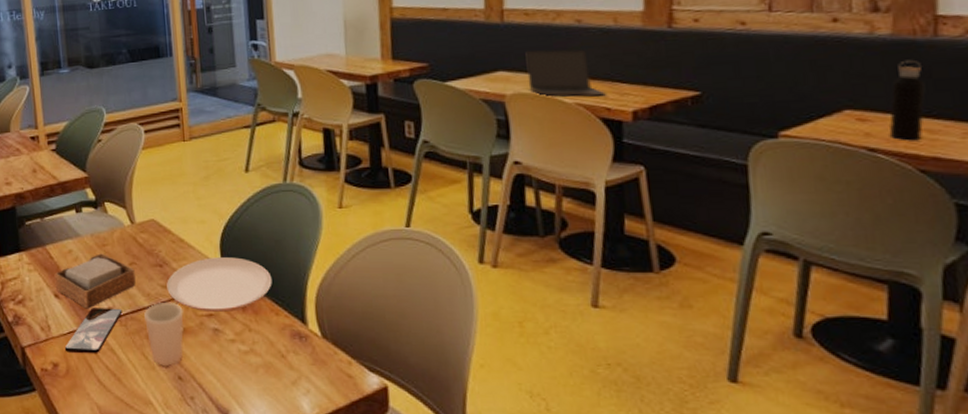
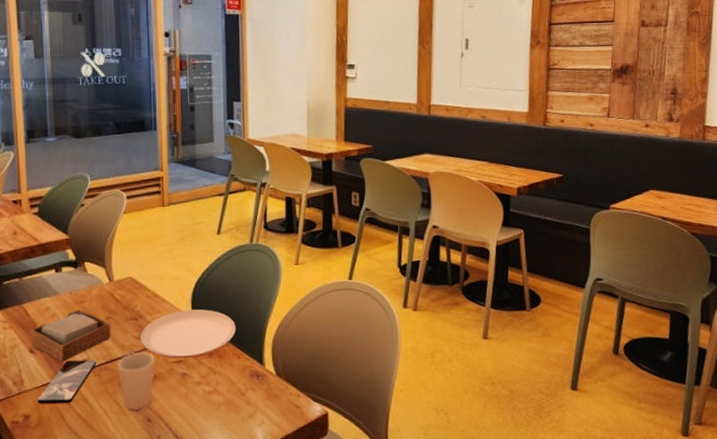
laptop: present [525,49,607,97] -> none [445,138,501,176]
water bottle: present [889,59,926,140] -> none [675,156,697,212]

